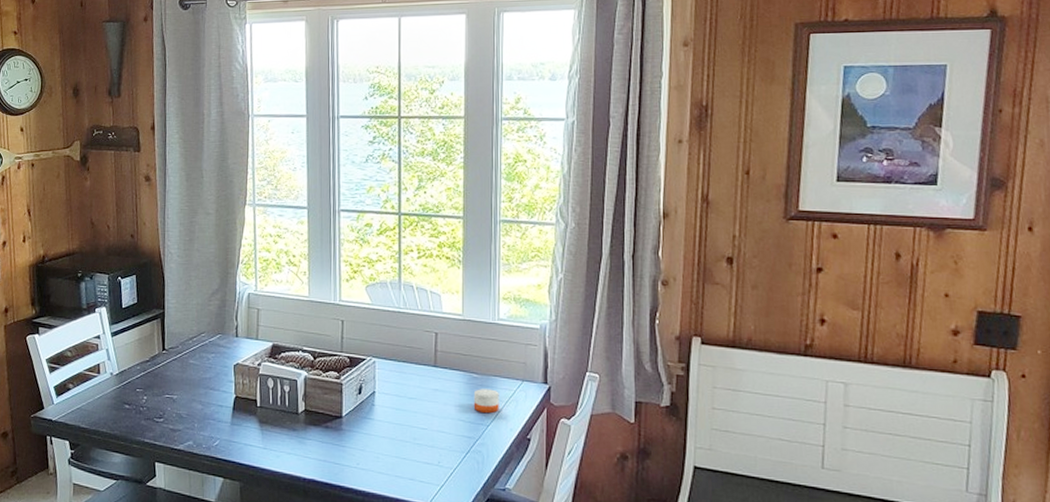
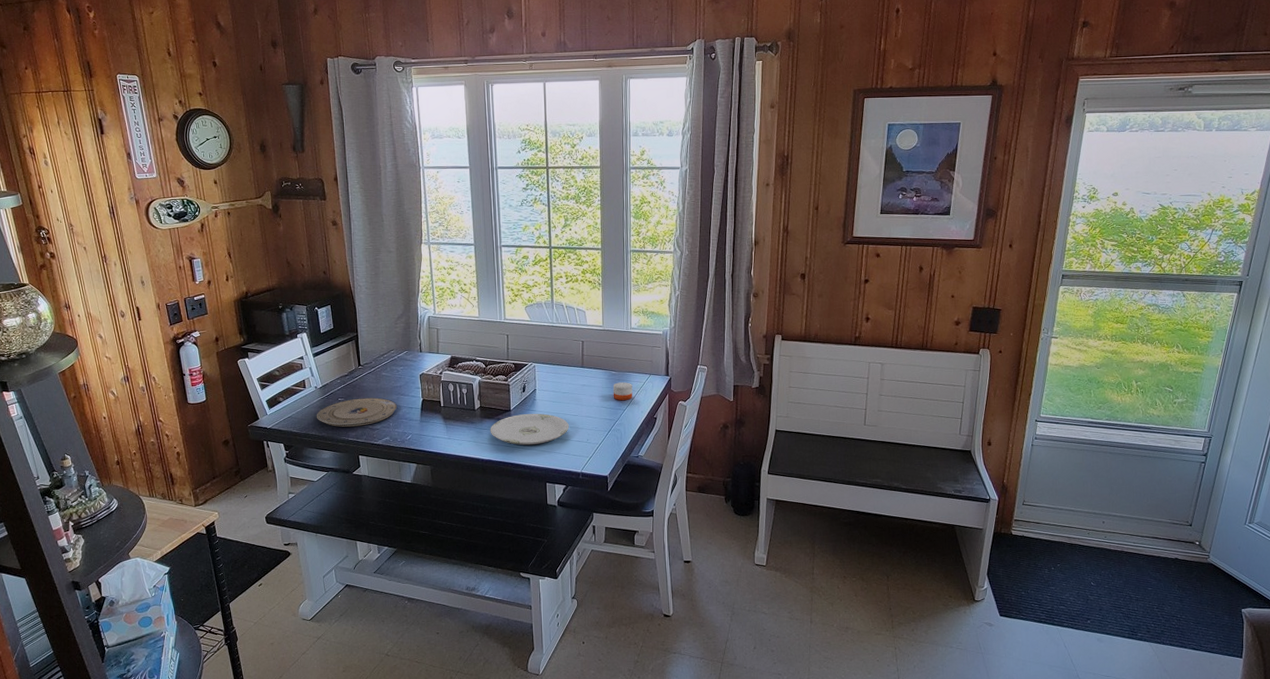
plate: none [110,390,205,425] -> present [317,397,398,427]
plate: none [315,422,415,464] -> present [490,413,569,445]

